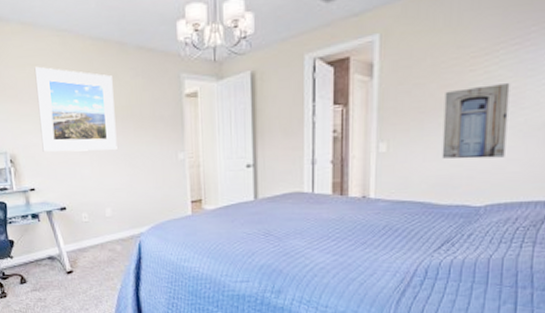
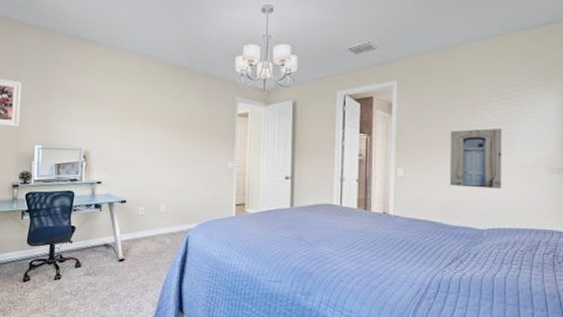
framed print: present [34,66,117,152] -> none [113,81,179,154]

